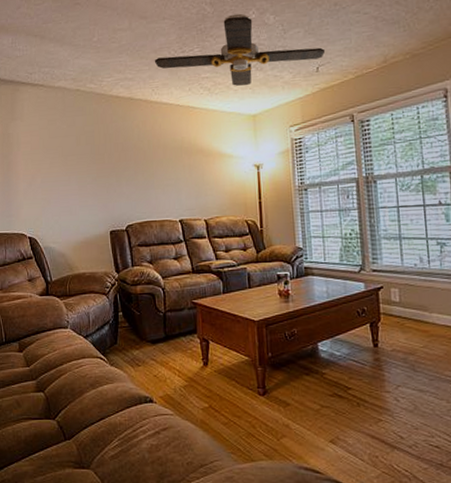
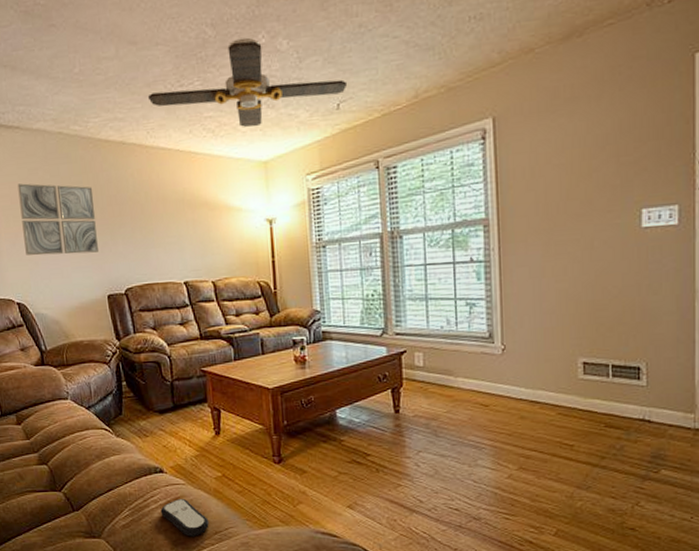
wall art: none [38,132,105,195] -> present [17,183,100,256]
remote control: none [148,429,195,469] -> present [160,498,209,537]

